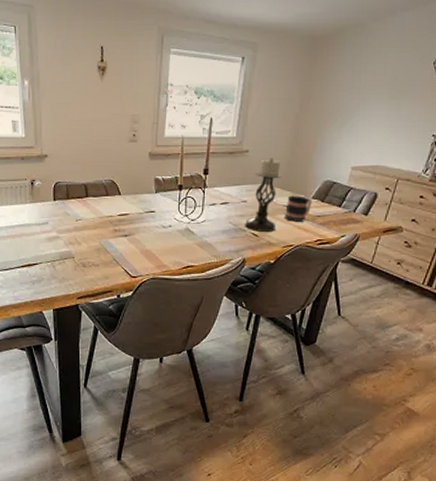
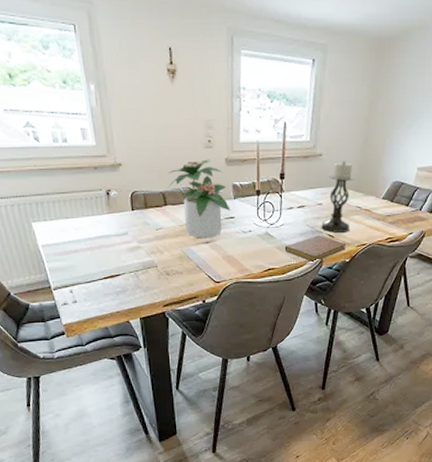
potted plant: none [88,153,151,231] -> present [165,159,231,238]
notebook: none [205,234,271,261] -> present [284,235,346,262]
mug: present [284,195,312,222] -> none [357,196,383,222]

